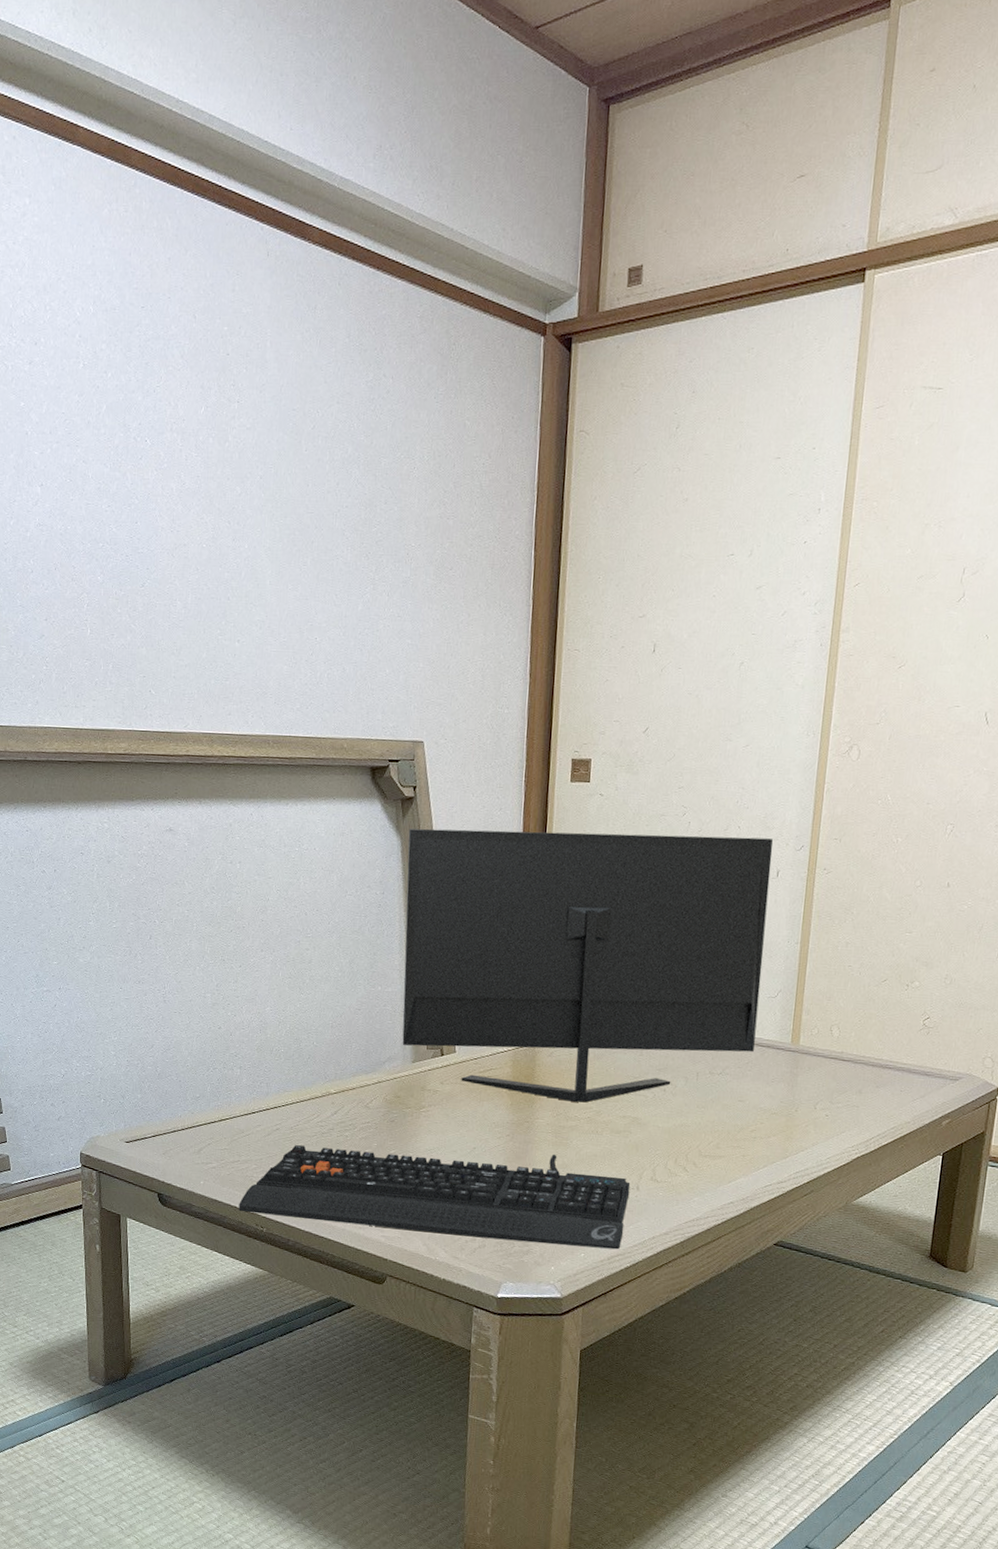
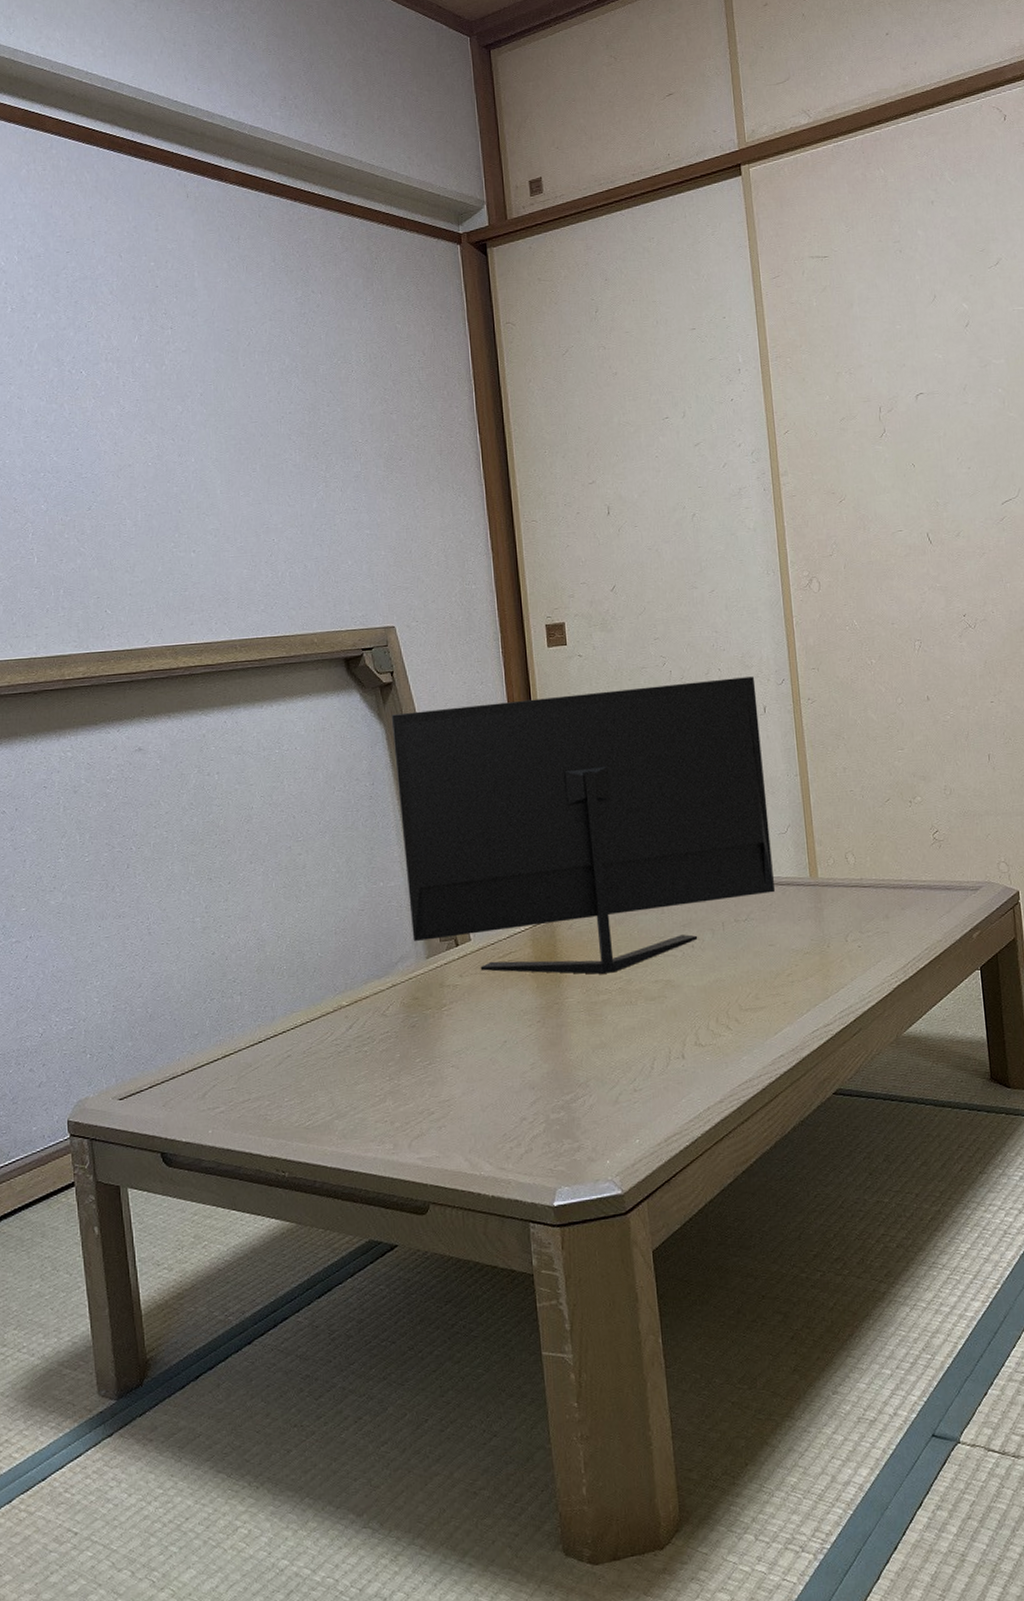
keyboard: present [239,1145,631,1250] -> none [254,1033,677,1158]

